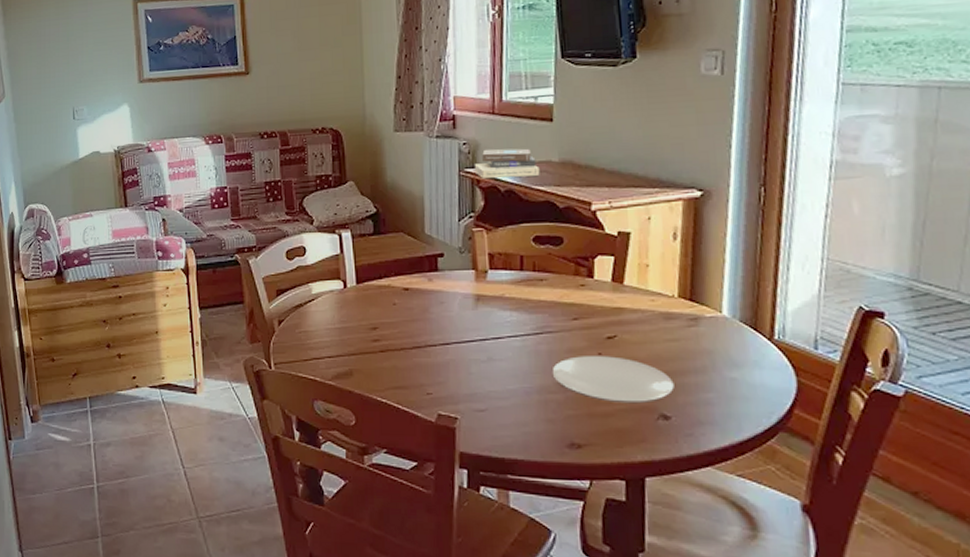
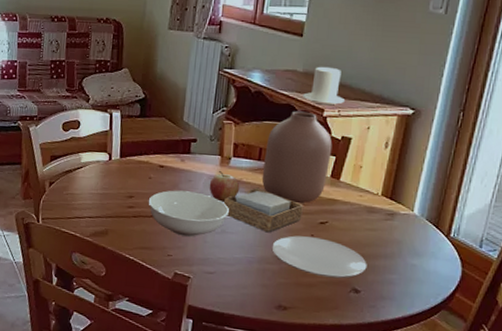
bowl: none [395,315,494,369] -> present [148,190,229,237]
fruit: none [465,288,503,324] -> present [209,171,240,202]
books: present [474,148,540,178] -> none [231,53,286,82]
napkin holder: none [486,304,584,356] -> present [224,188,303,233]
vase: none [527,207,609,317] -> present [261,111,333,204]
candle: none [563,152,614,198] -> present [303,66,344,106]

